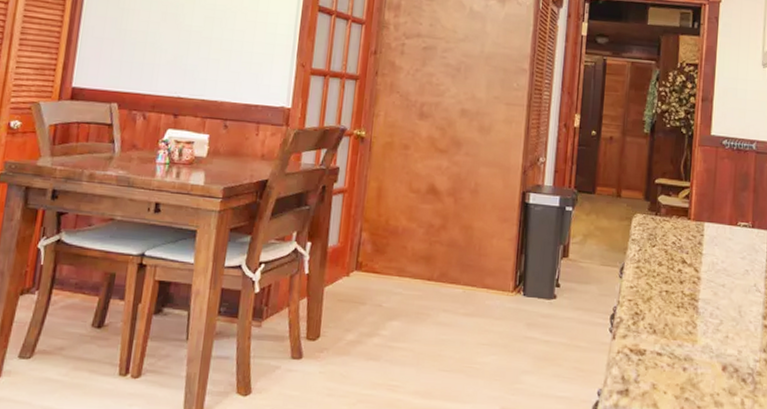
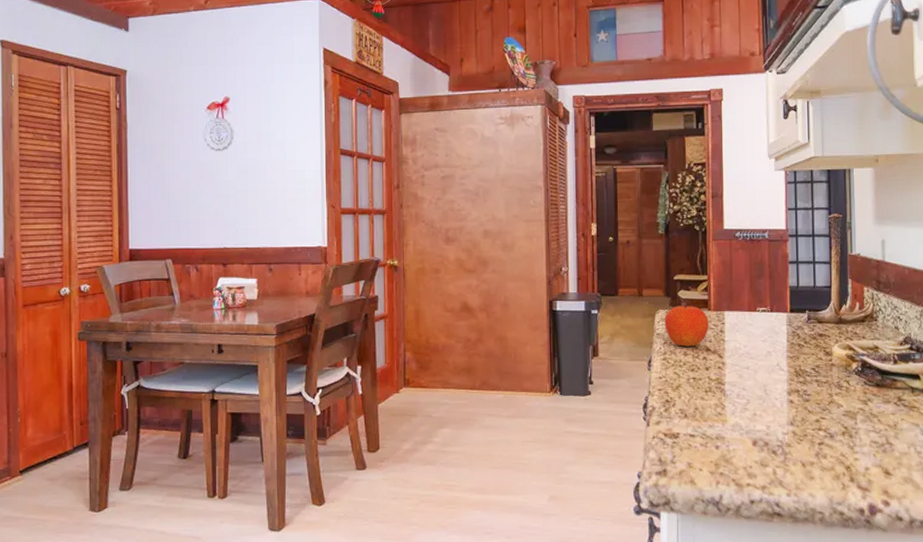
fruit: none [641,211,687,257] -> present [664,305,709,347]

